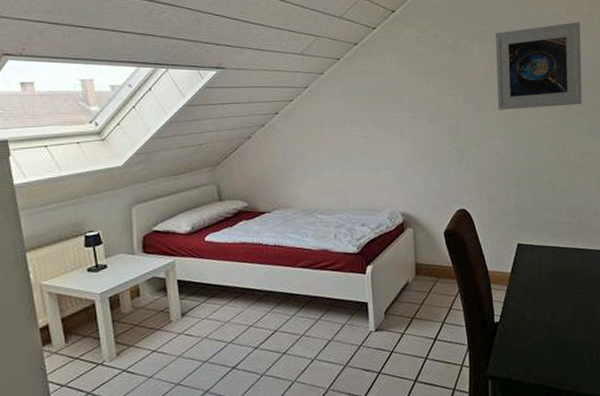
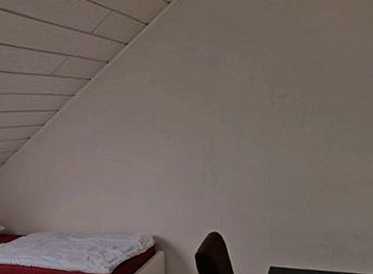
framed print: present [494,22,582,110] -> none [256,25,356,129]

